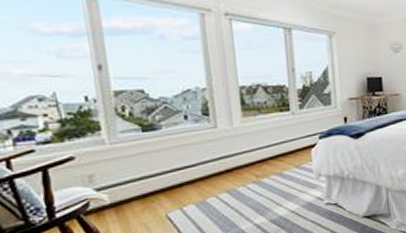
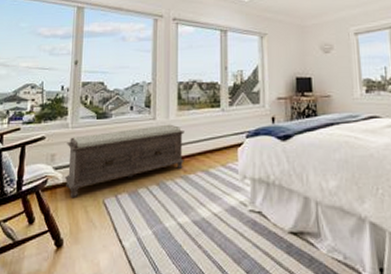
bench: none [107,131,256,217] -> present [65,124,185,197]

